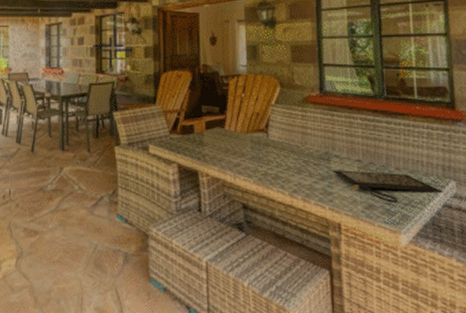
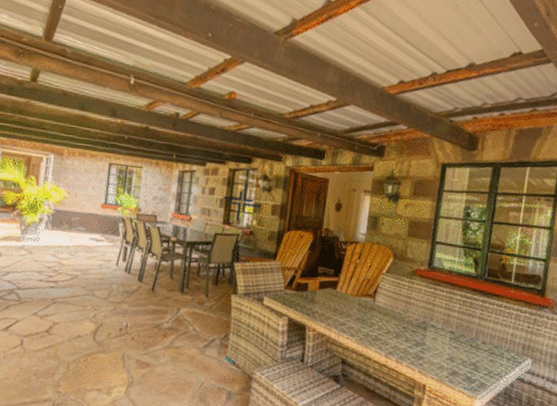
clutch bag: present [331,170,443,203] -> none [425,337,519,373]

